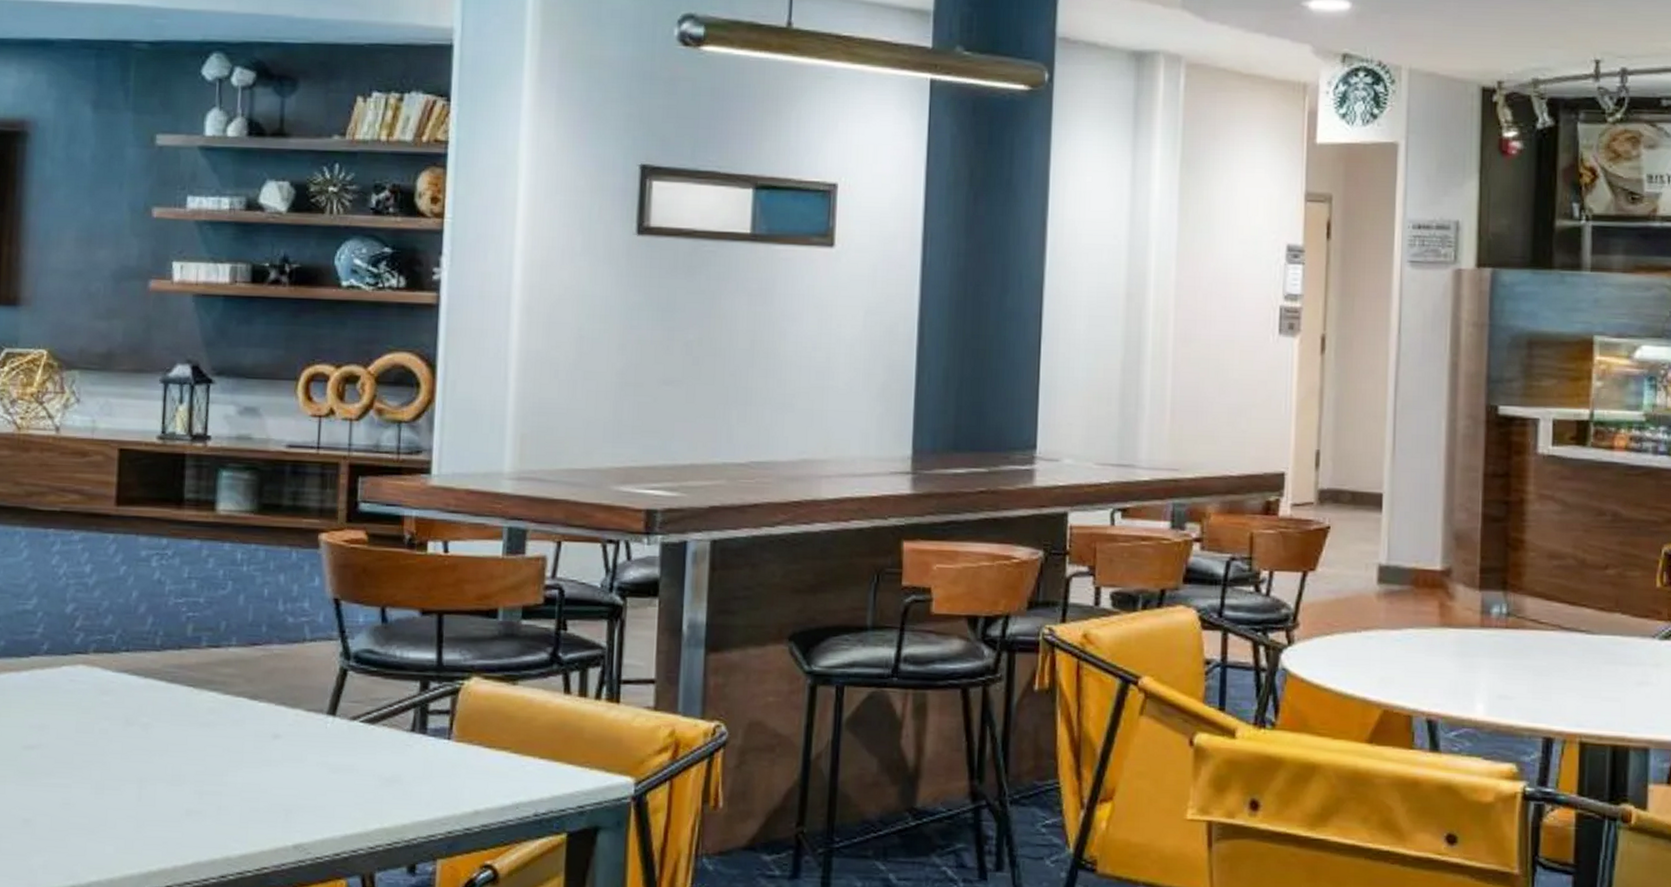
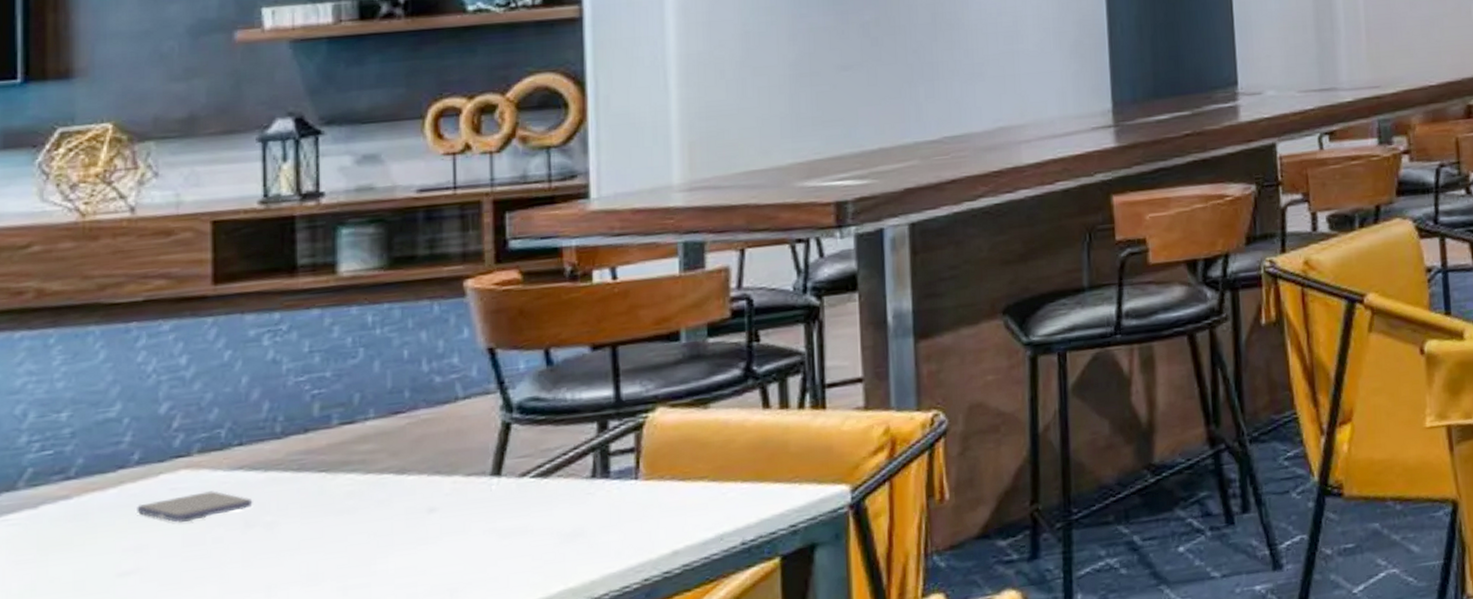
smartphone: none [42,687,134,712] -> present [137,491,253,523]

